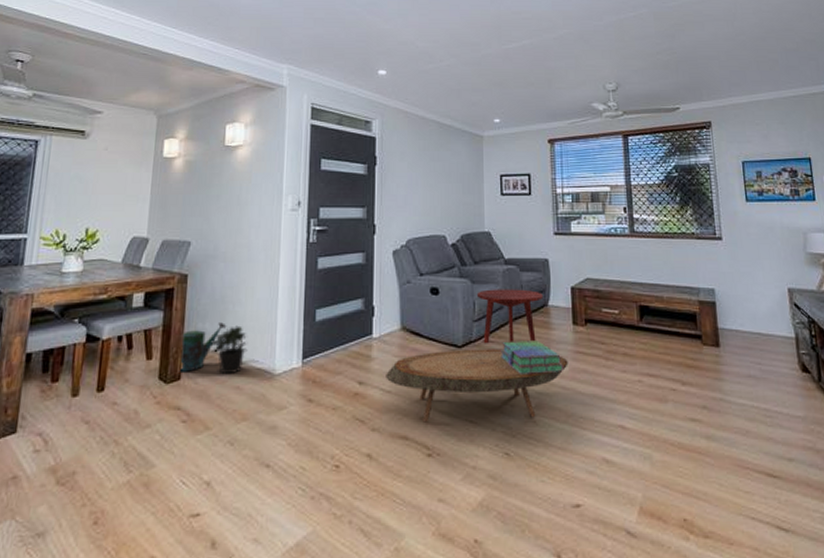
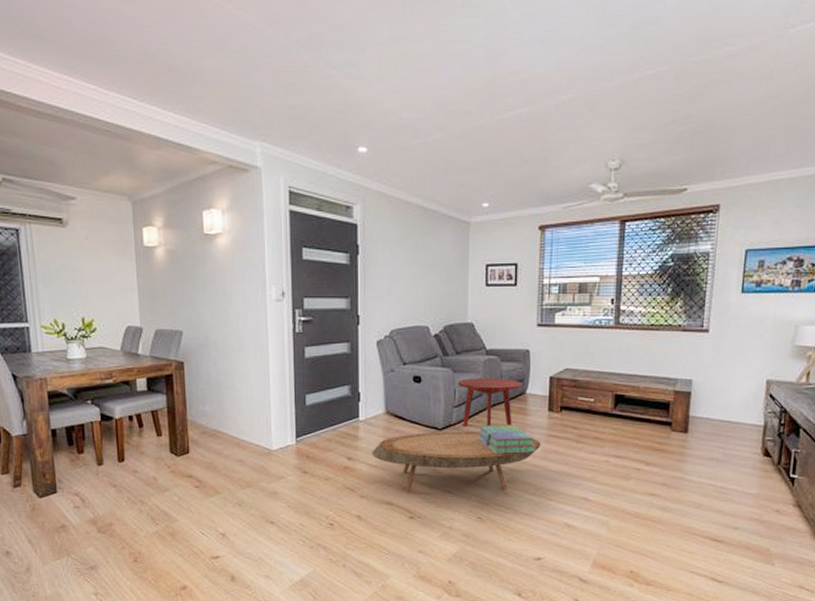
watering can: present [178,322,227,372] -> none [185,405,225,447]
potted plant: present [211,325,248,375] -> none [212,408,246,450]

